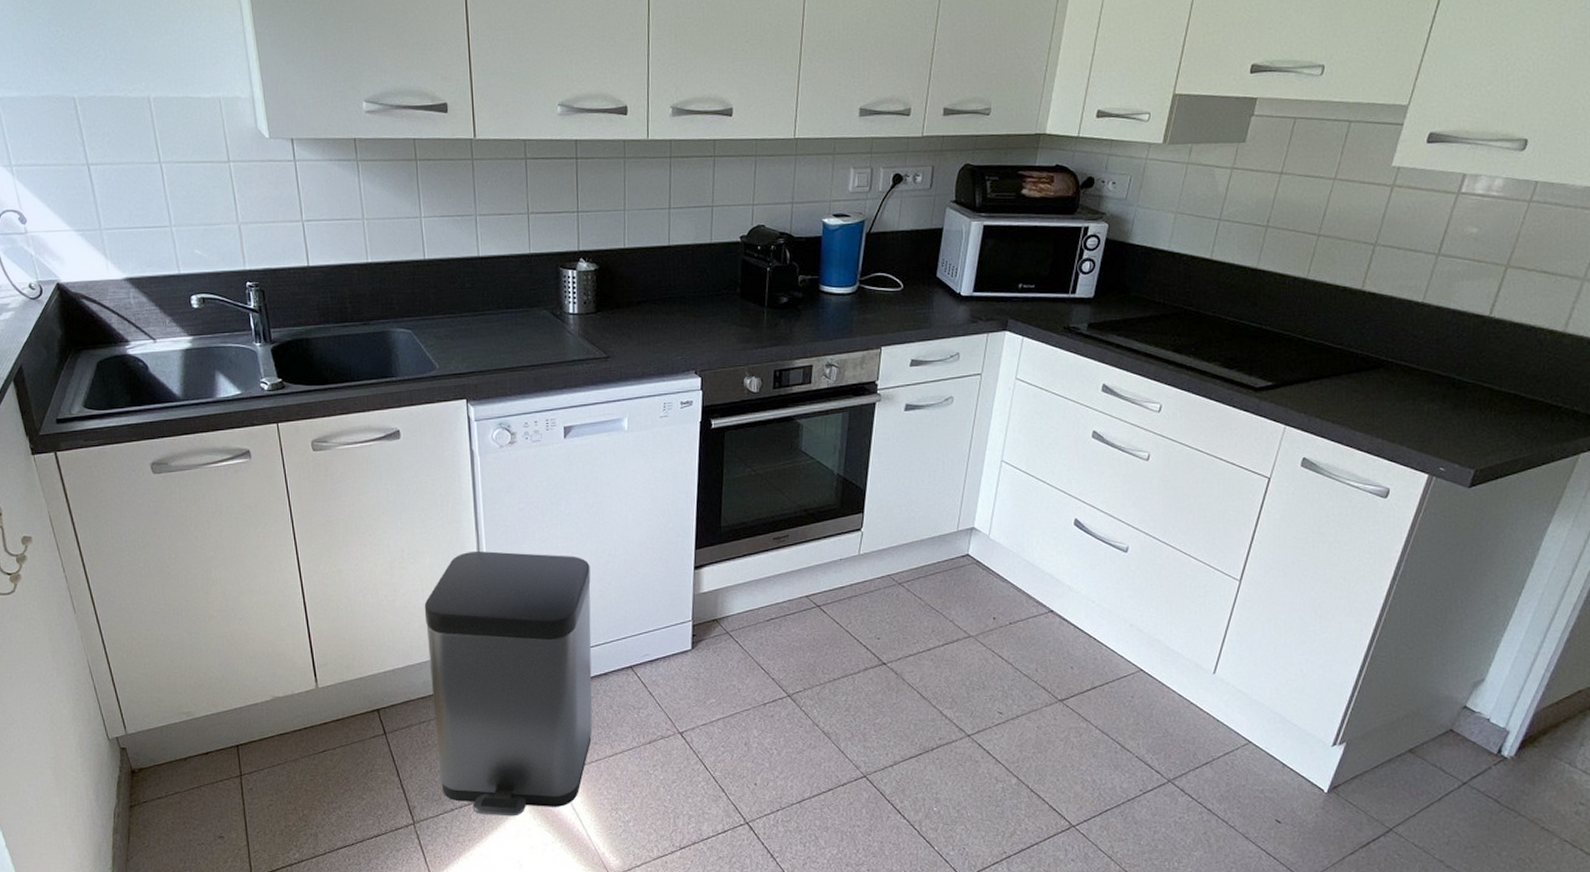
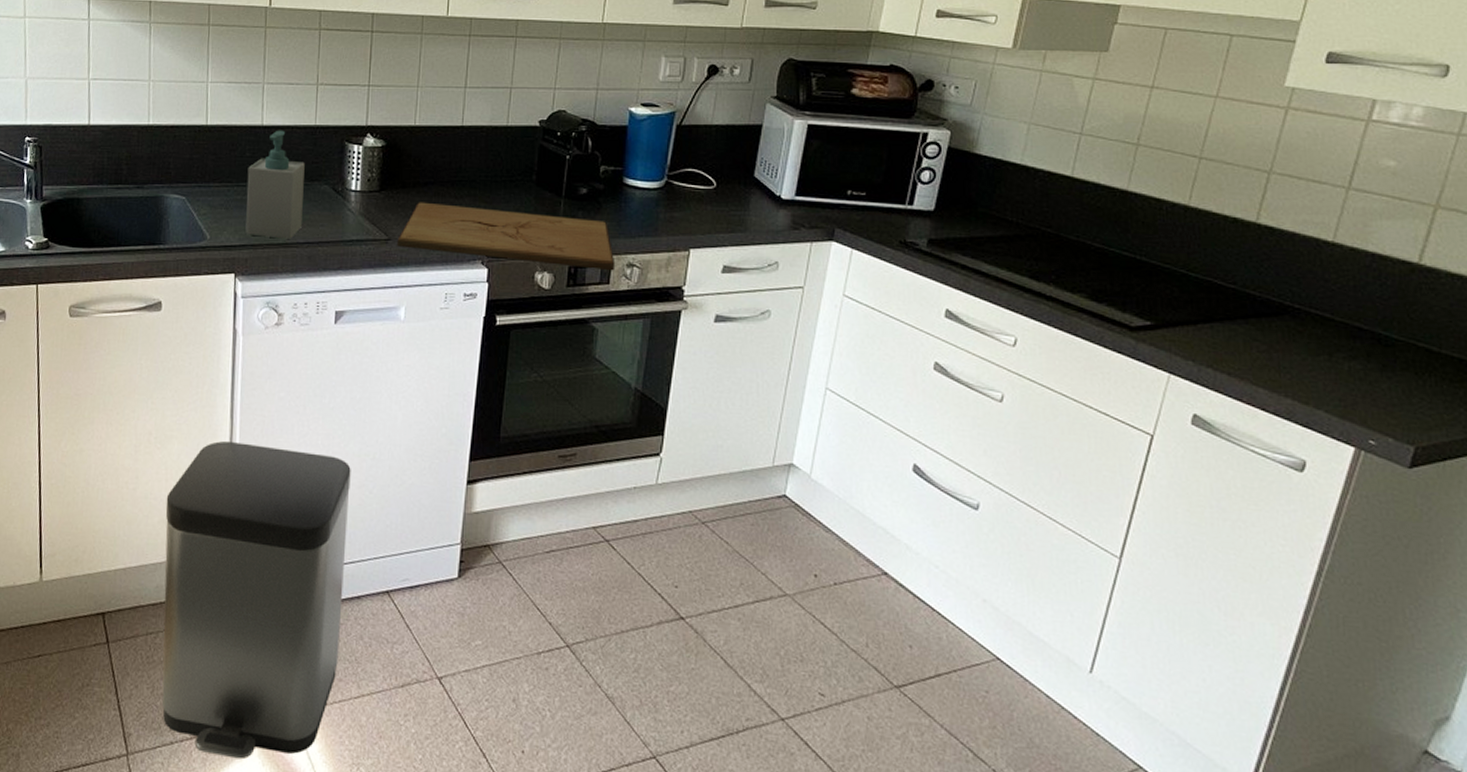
soap bottle: none [469,260,525,364] -> present [245,130,305,239]
cutting board: none [616,320,816,372] -> present [397,202,616,271]

